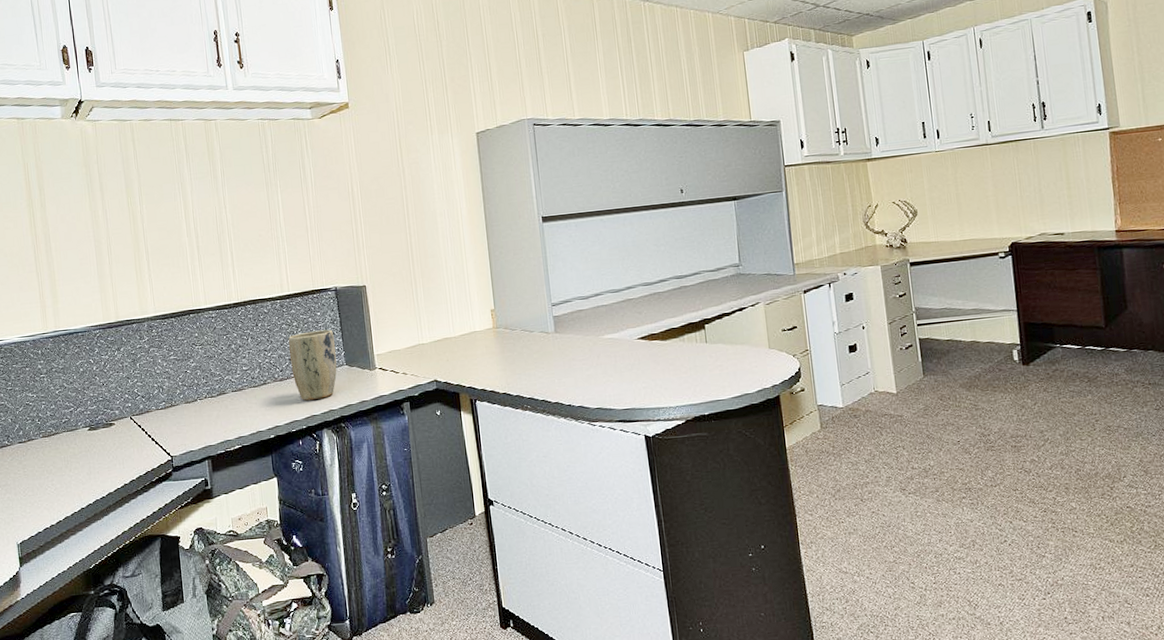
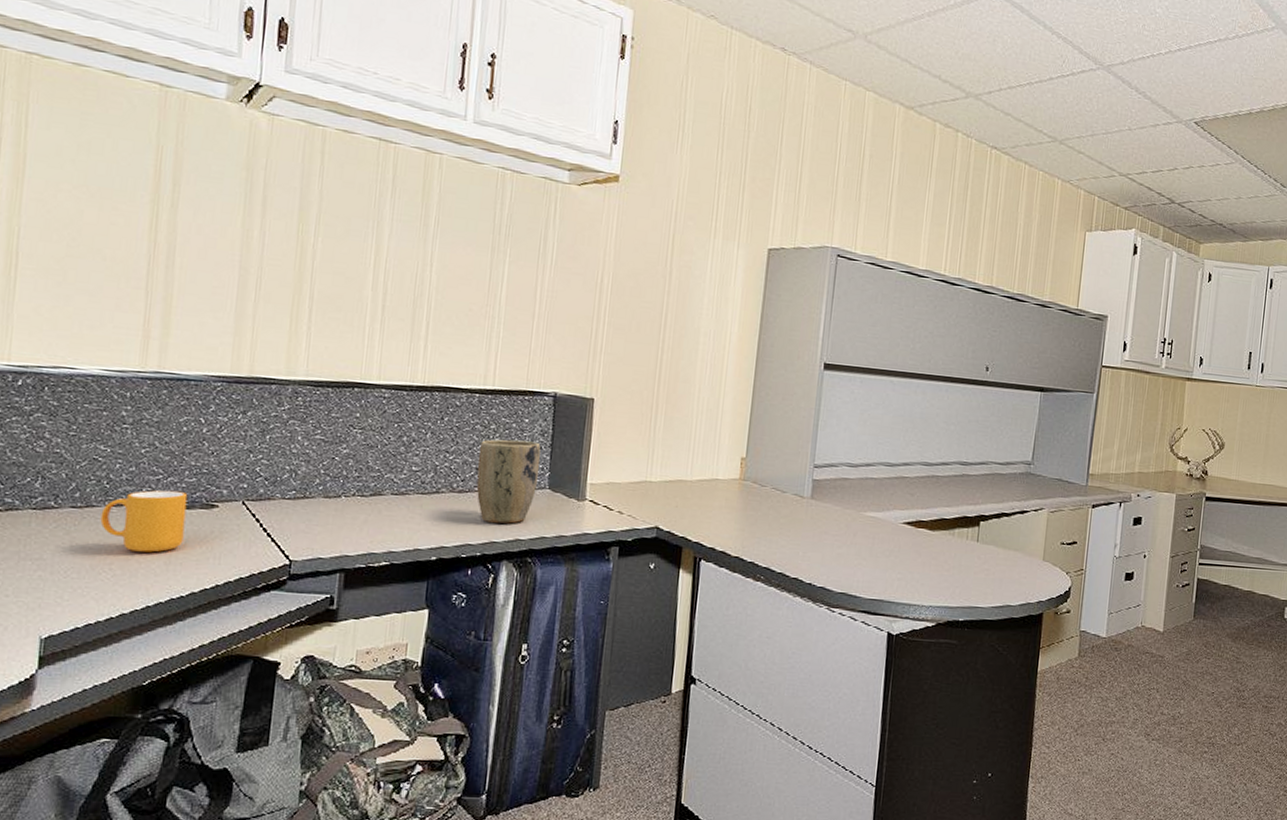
mug: none [39,417,96,469] -> present [100,490,188,553]

